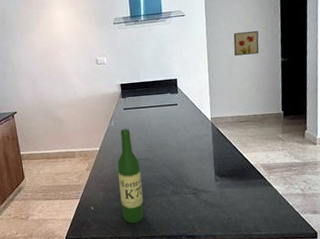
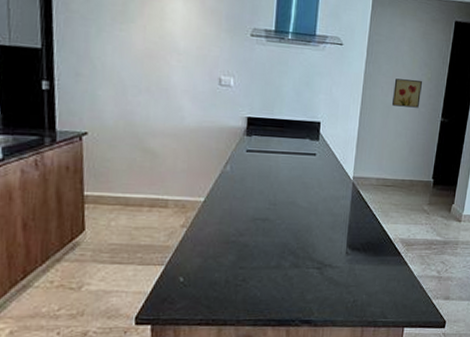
wine bottle: present [117,128,145,224] -> none [222,176,256,303]

